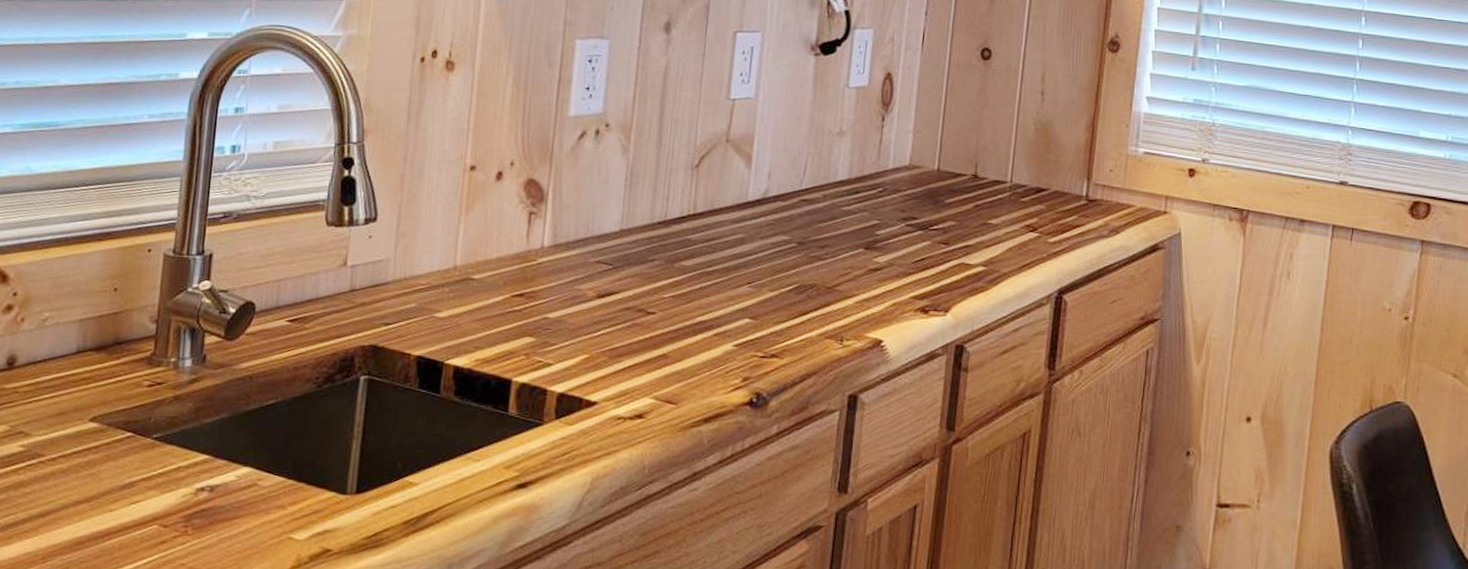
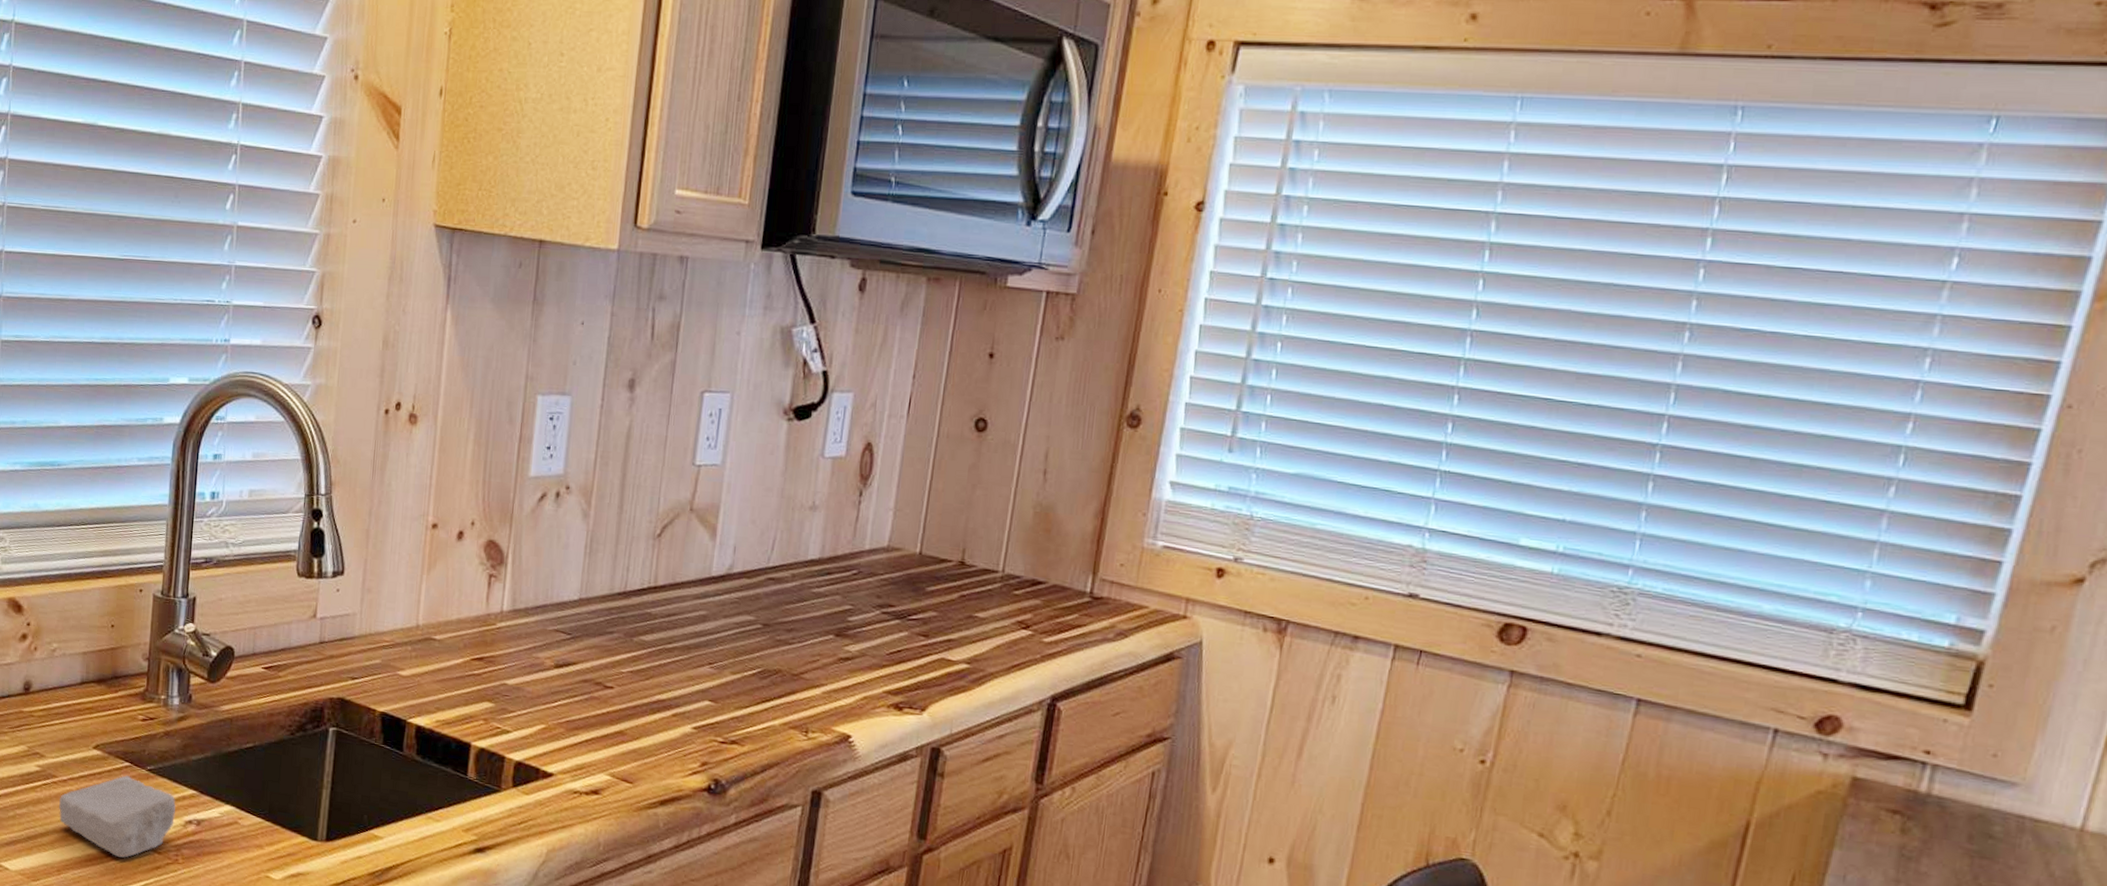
soap bar: none [45,447,186,536] -> present [58,775,176,858]

